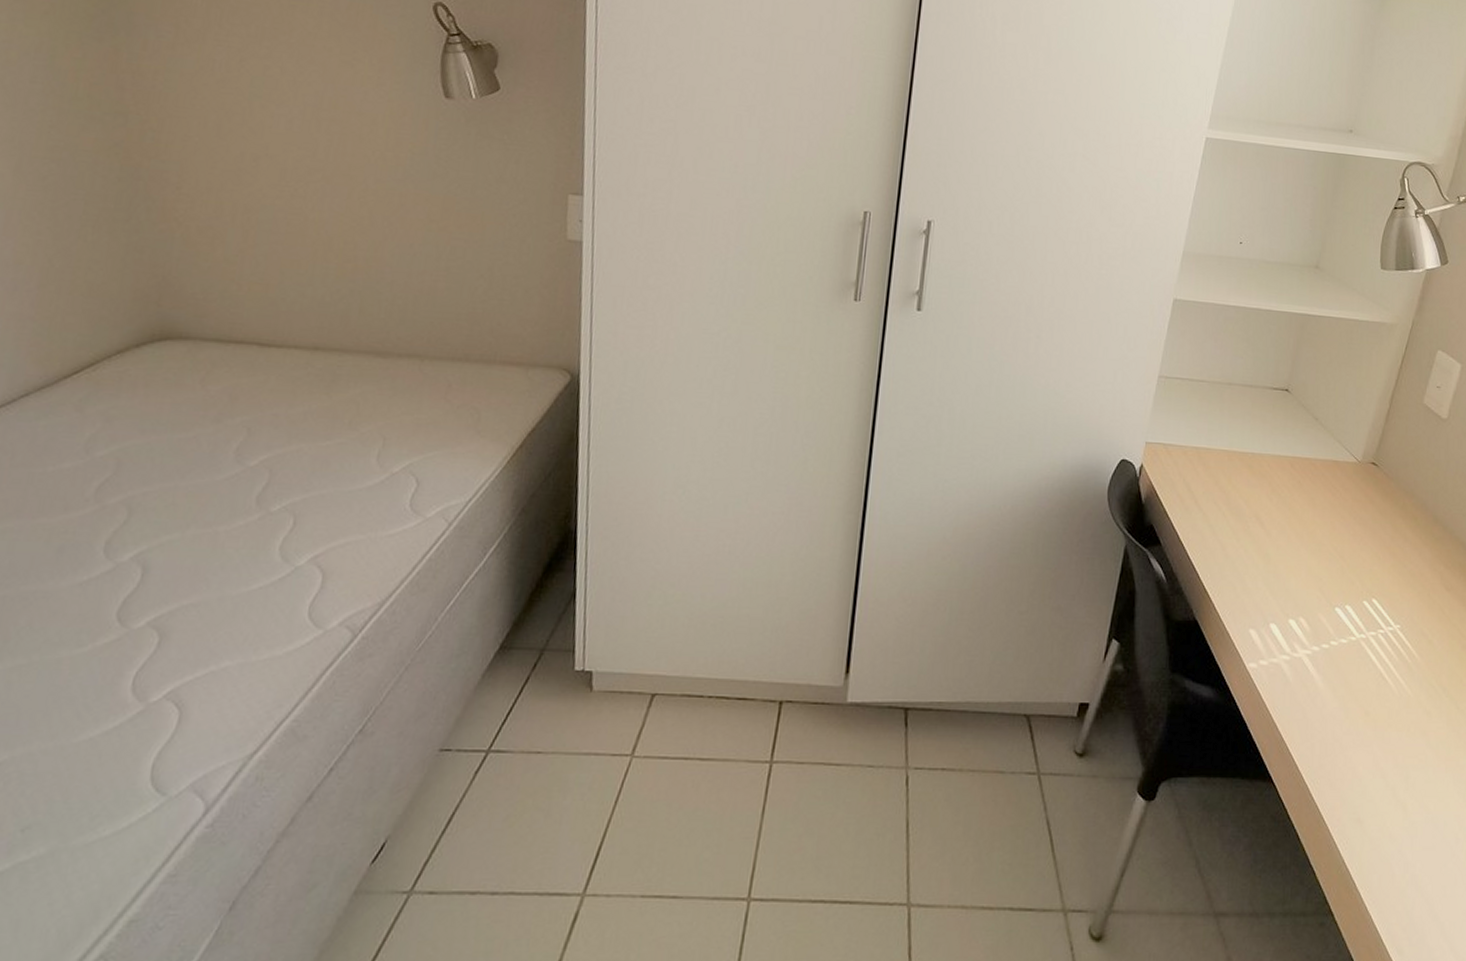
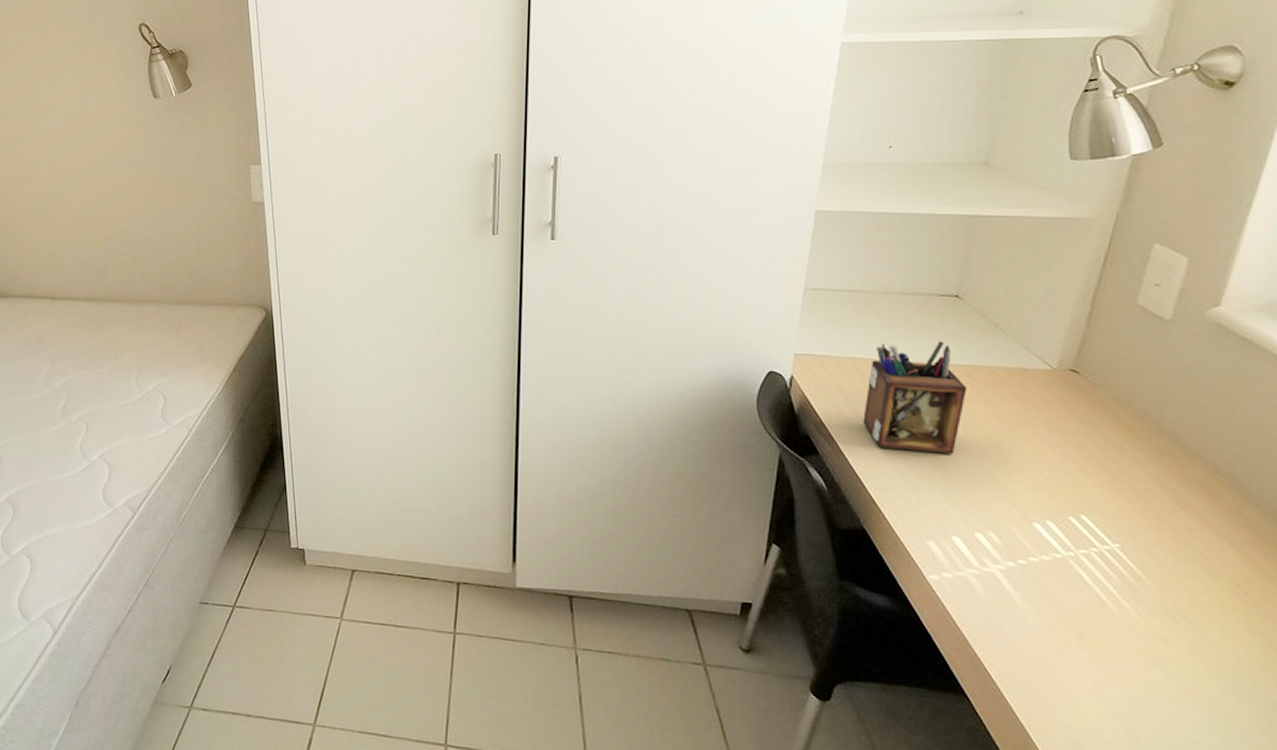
desk organizer: none [1202,432,1290,543] -> present [863,341,967,454]

